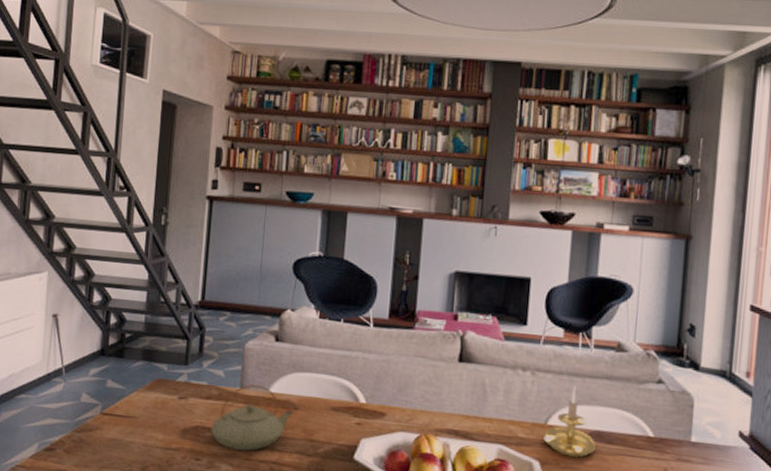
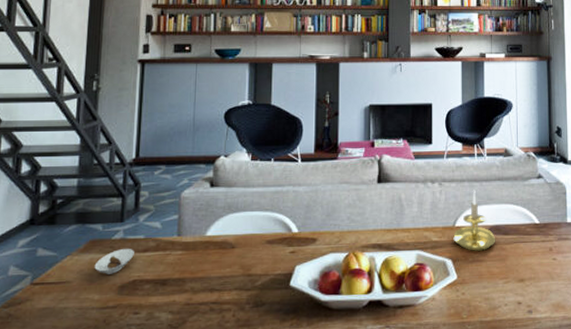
saucer: none [159,392,197,416] -> present [94,248,134,274]
teapot: present [210,384,294,452] -> none [148,231,231,298]

